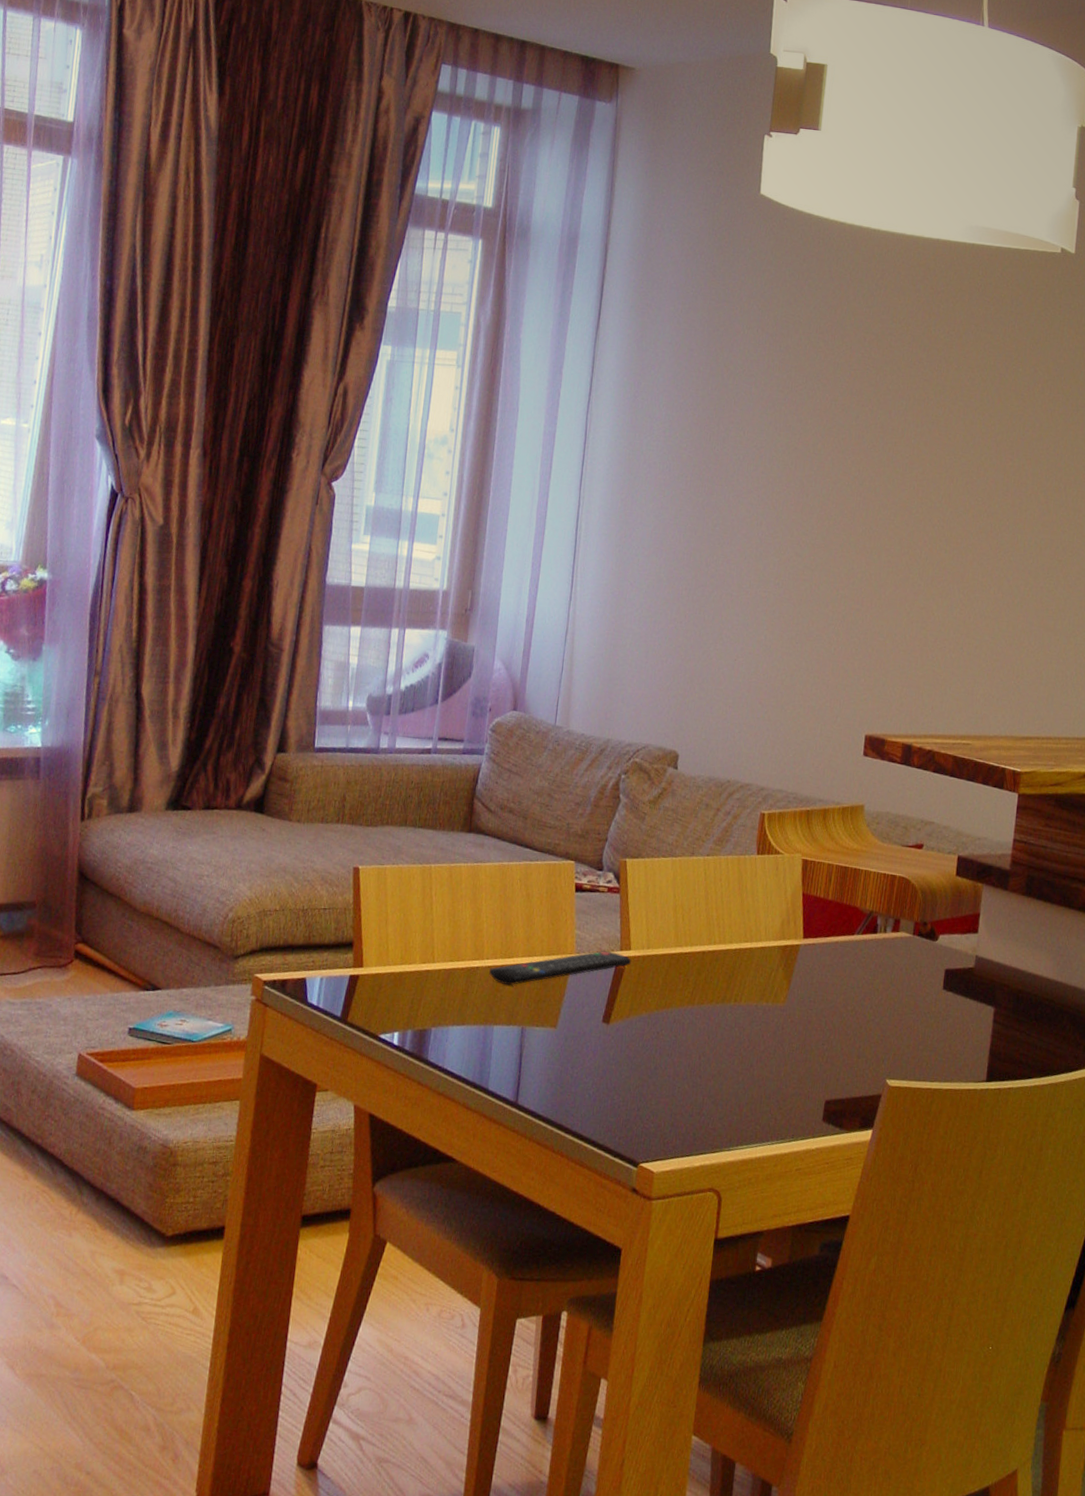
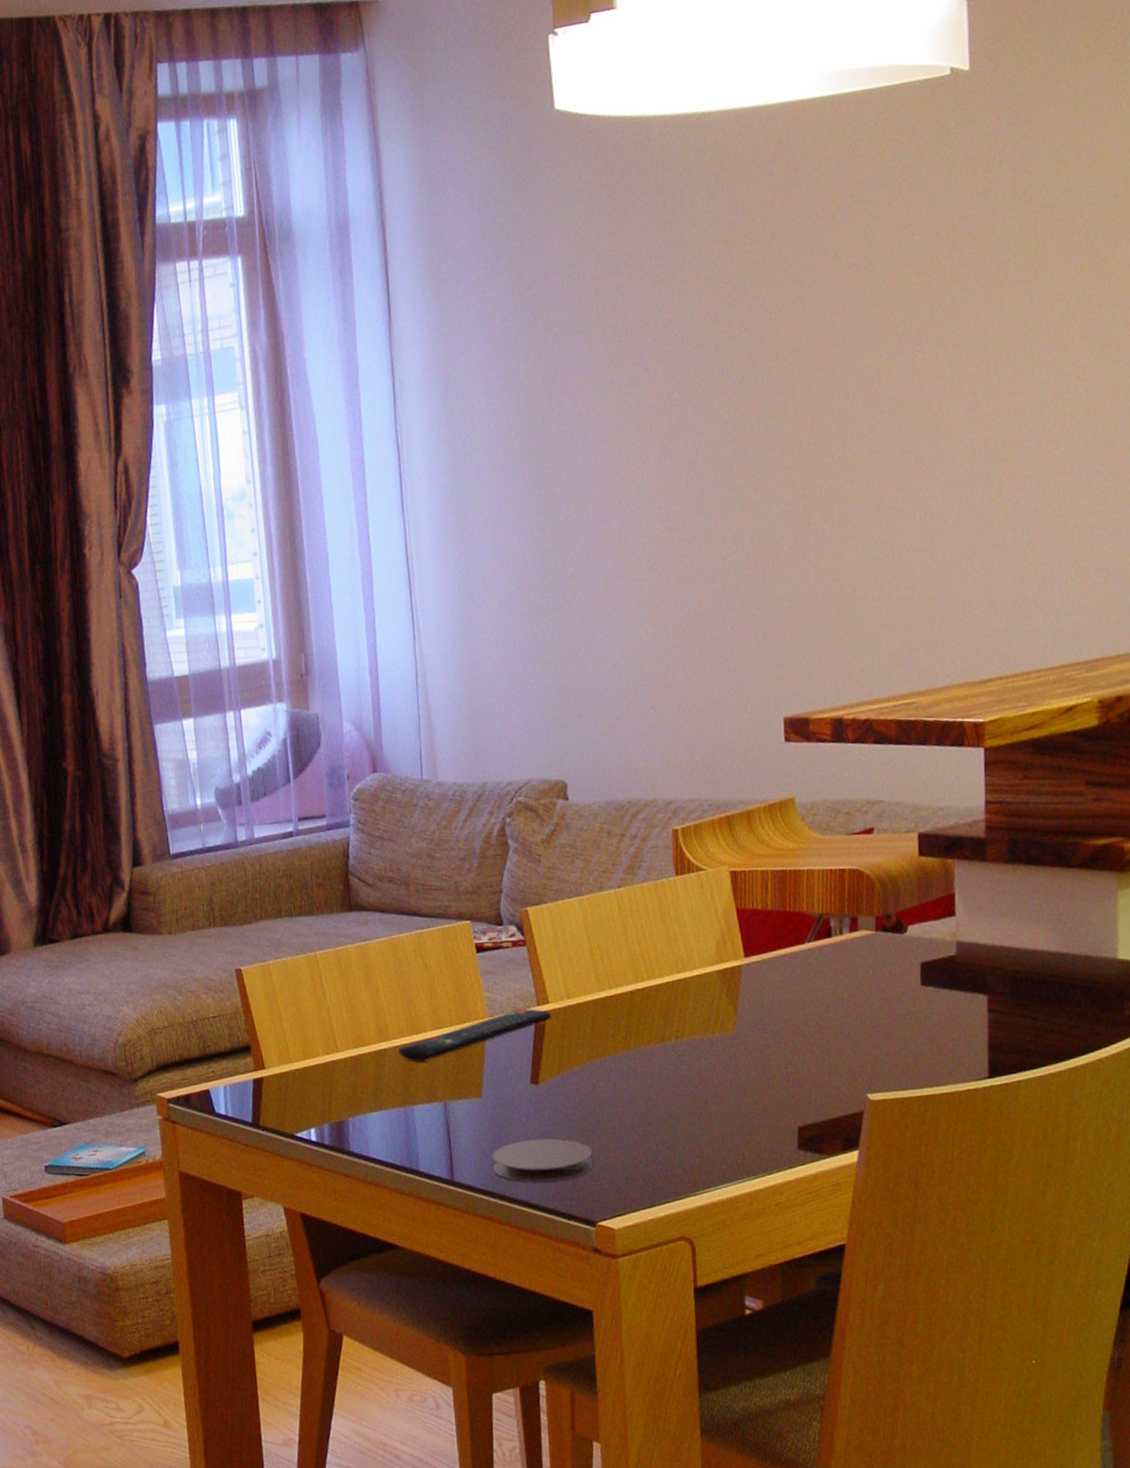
coaster: none [555,1074,646,1119] -> present [492,1138,593,1182]

